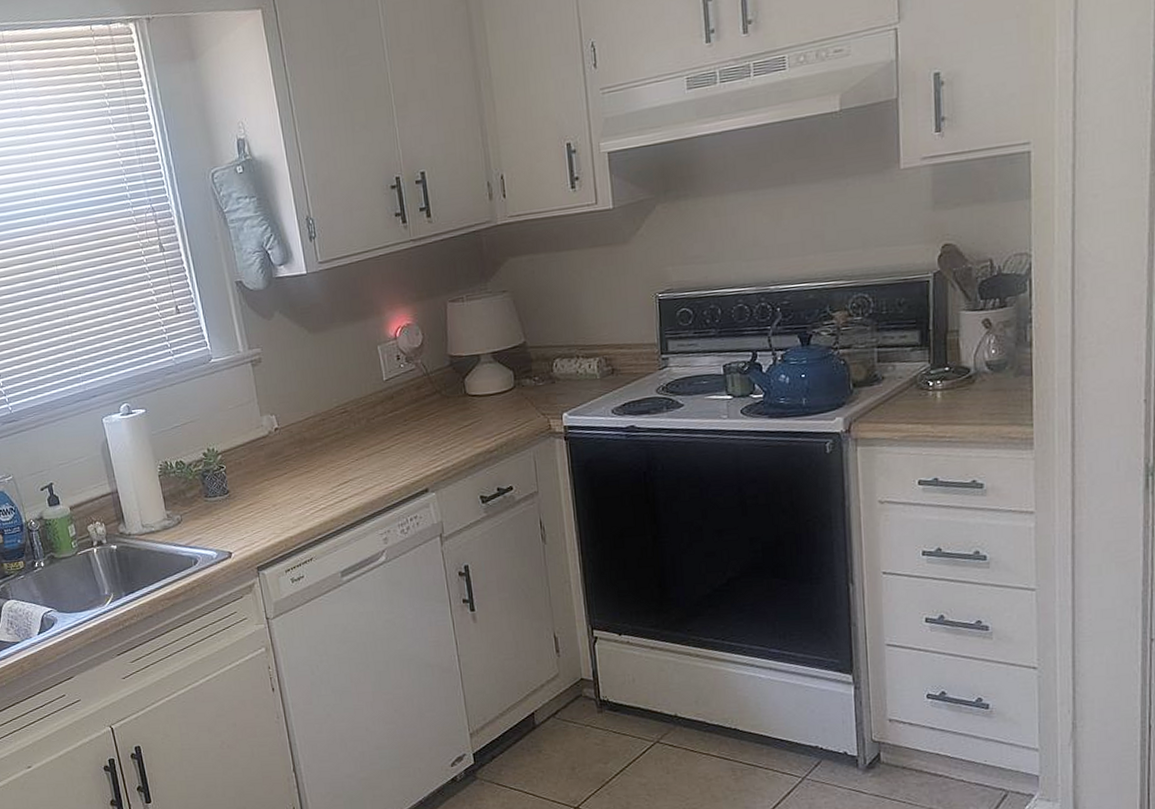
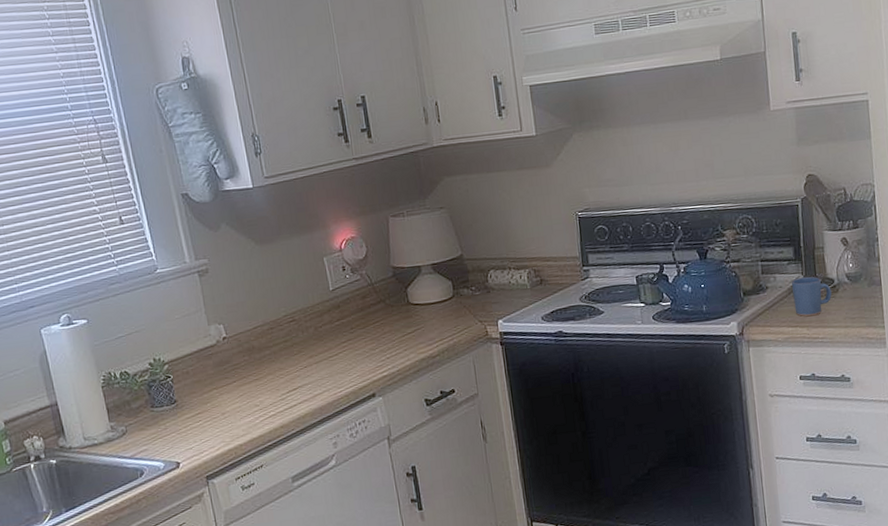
mug: none [915,364,966,412] -> present [792,276,832,317]

